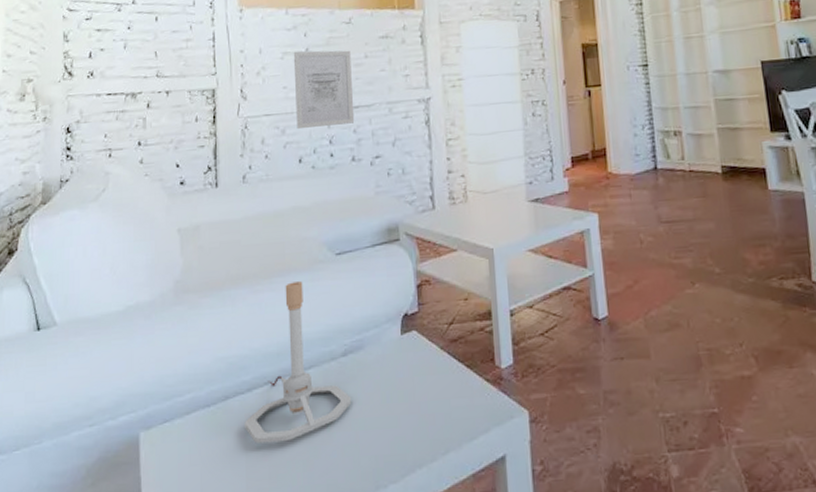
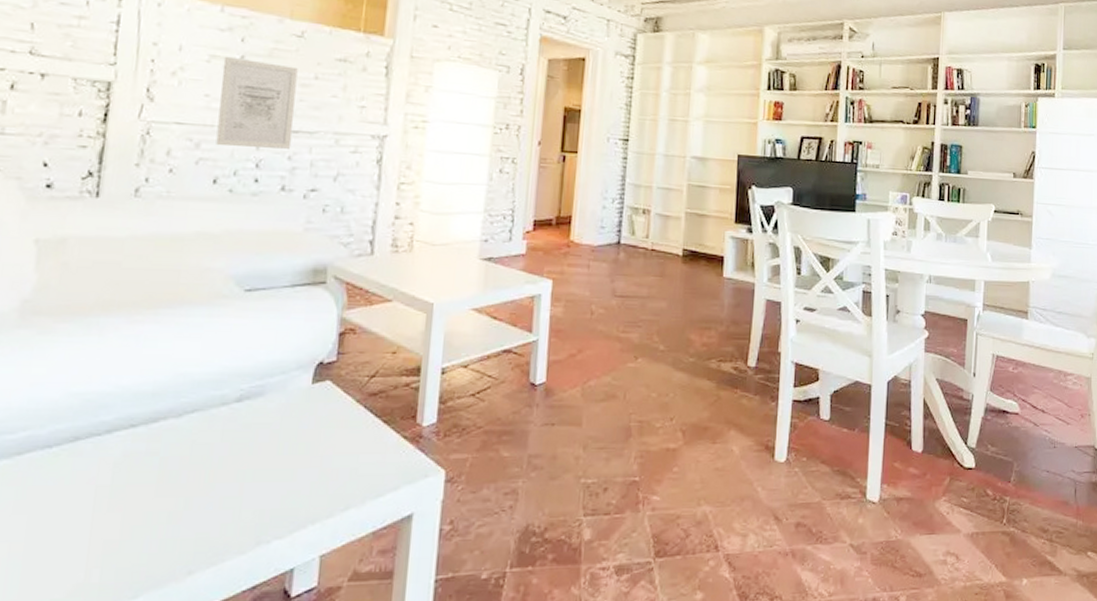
lamp base: present [245,281,352,444] -> none [96,316,241,492]

